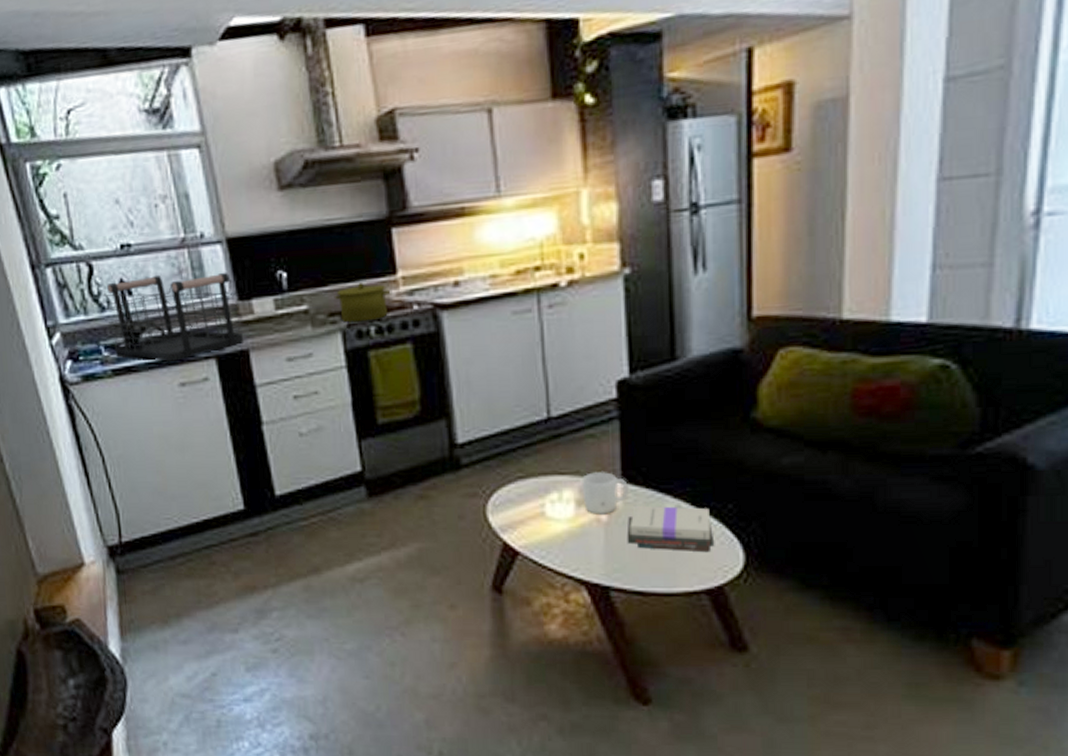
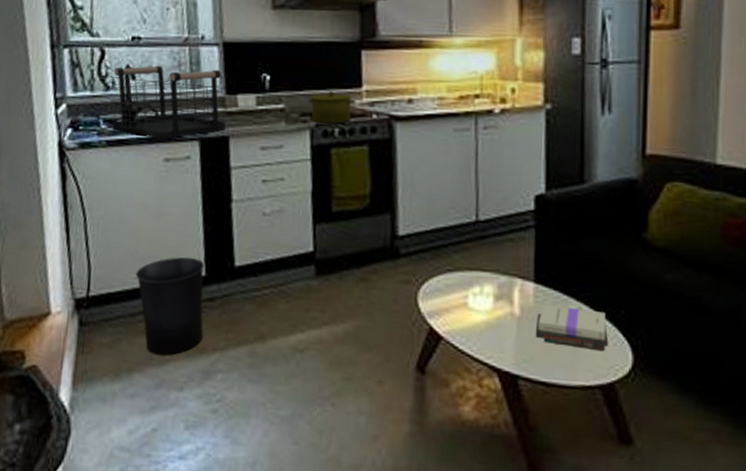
waste bin: none [168,490,252,598] -> present [136,257,205,356]
mug: present [582,472,628,514] -> none [500,271,539,310]

